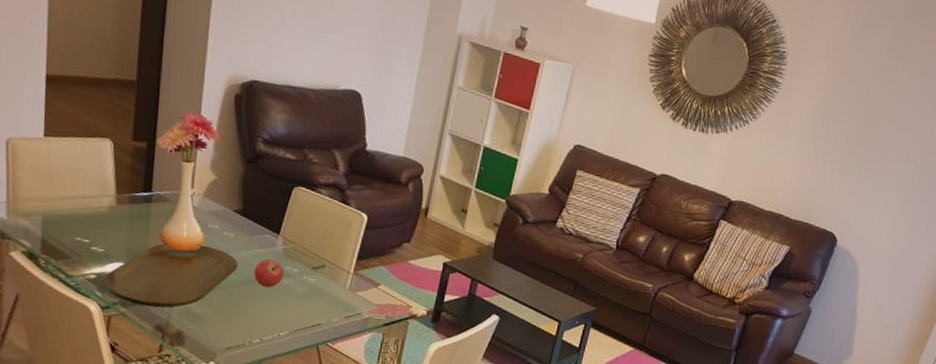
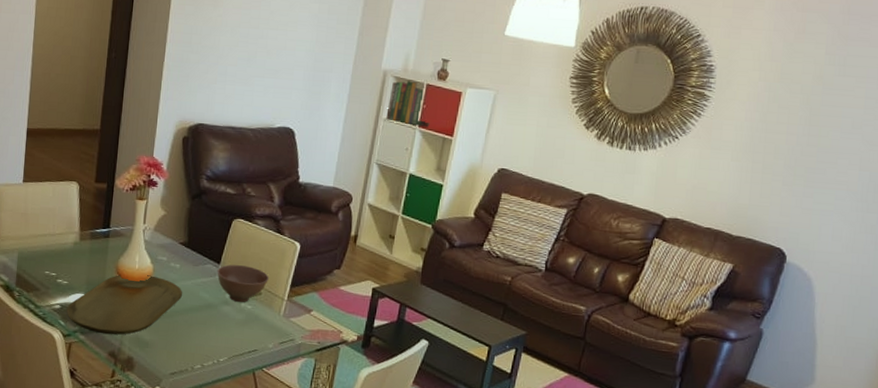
fruit: present [254,259,284,288] -> none [196,288,224,315]
bowl: none [276,235,333,275] -> present [217,264,269,302]
books: none [460,47,506,99] -> present [386,81,430,128]

